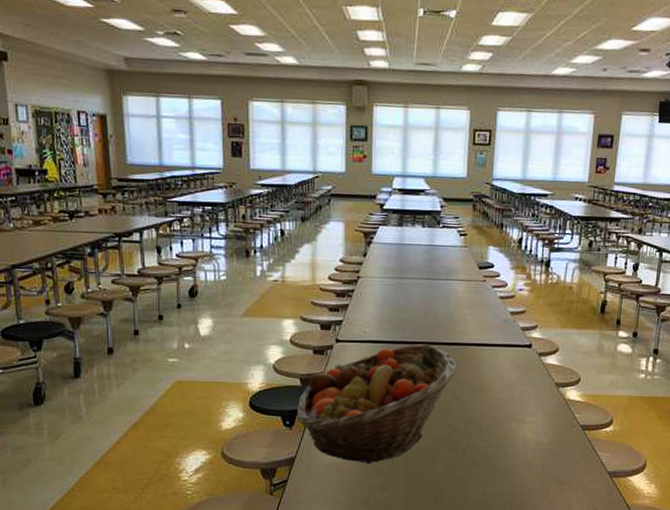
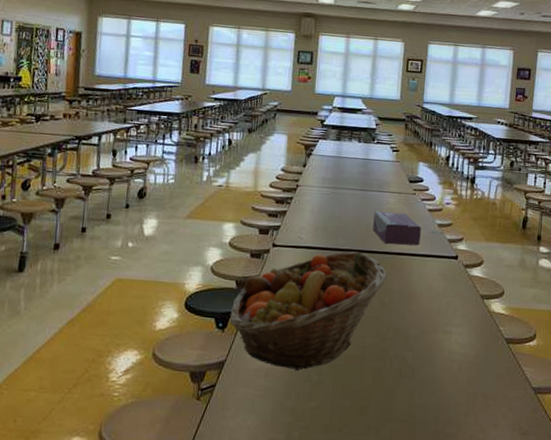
tissue box: none [441,301,493,335] -> present [373,211,421,246]

